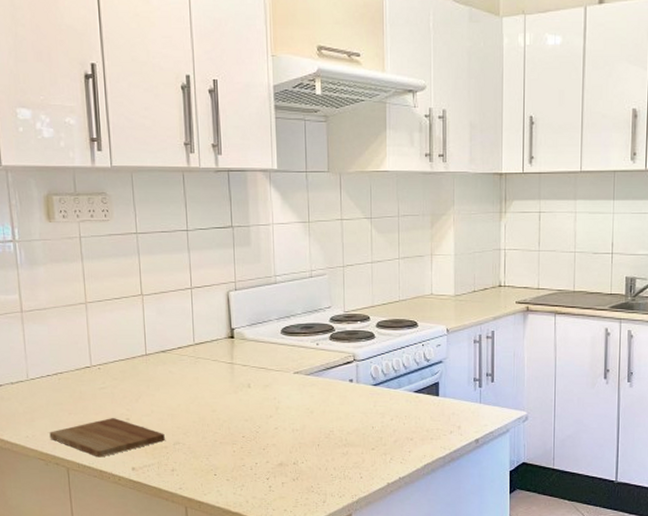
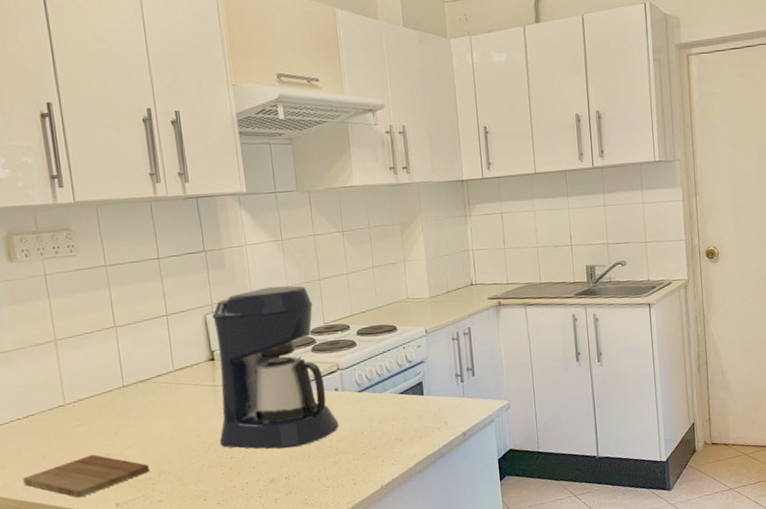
coffee maker: none [233,269,351,433] -> present [212,285,339,449]

